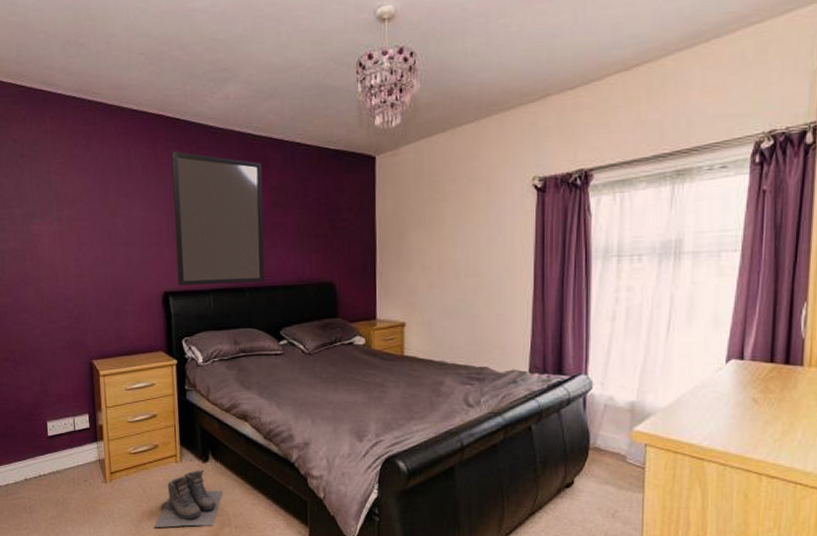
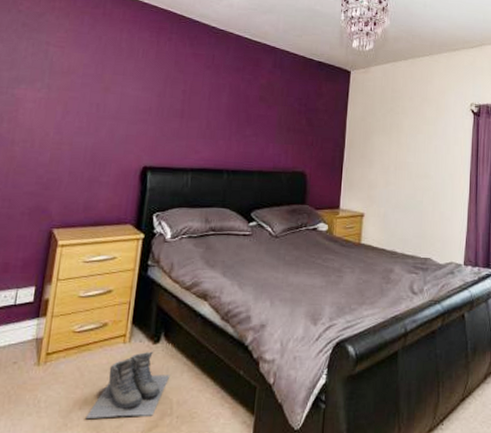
home mirror: present [171,151,265,286] -> none [158,42,254,166]

